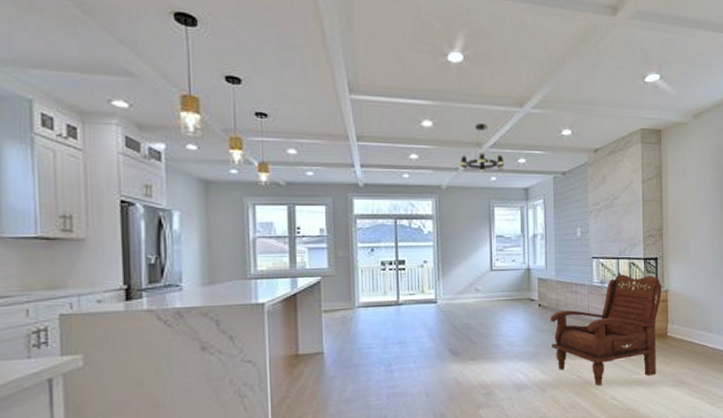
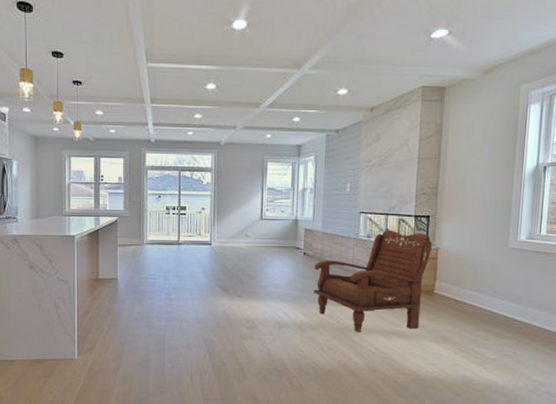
chandelier: present [460,124,504,172] -> none [238,85,280,130]

